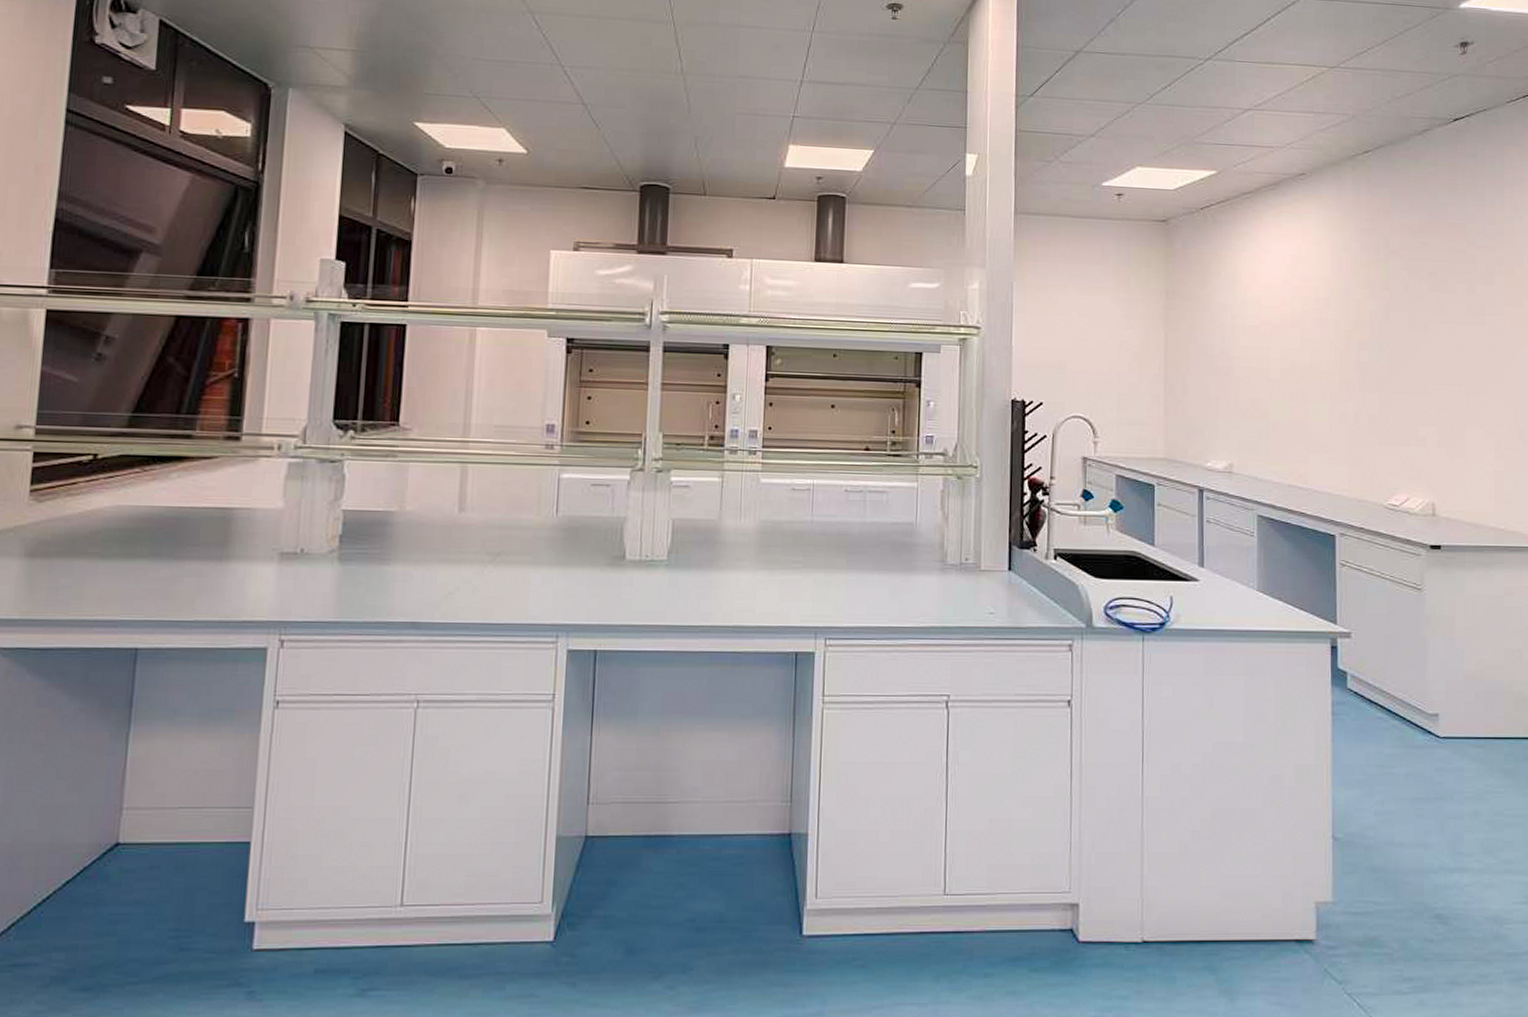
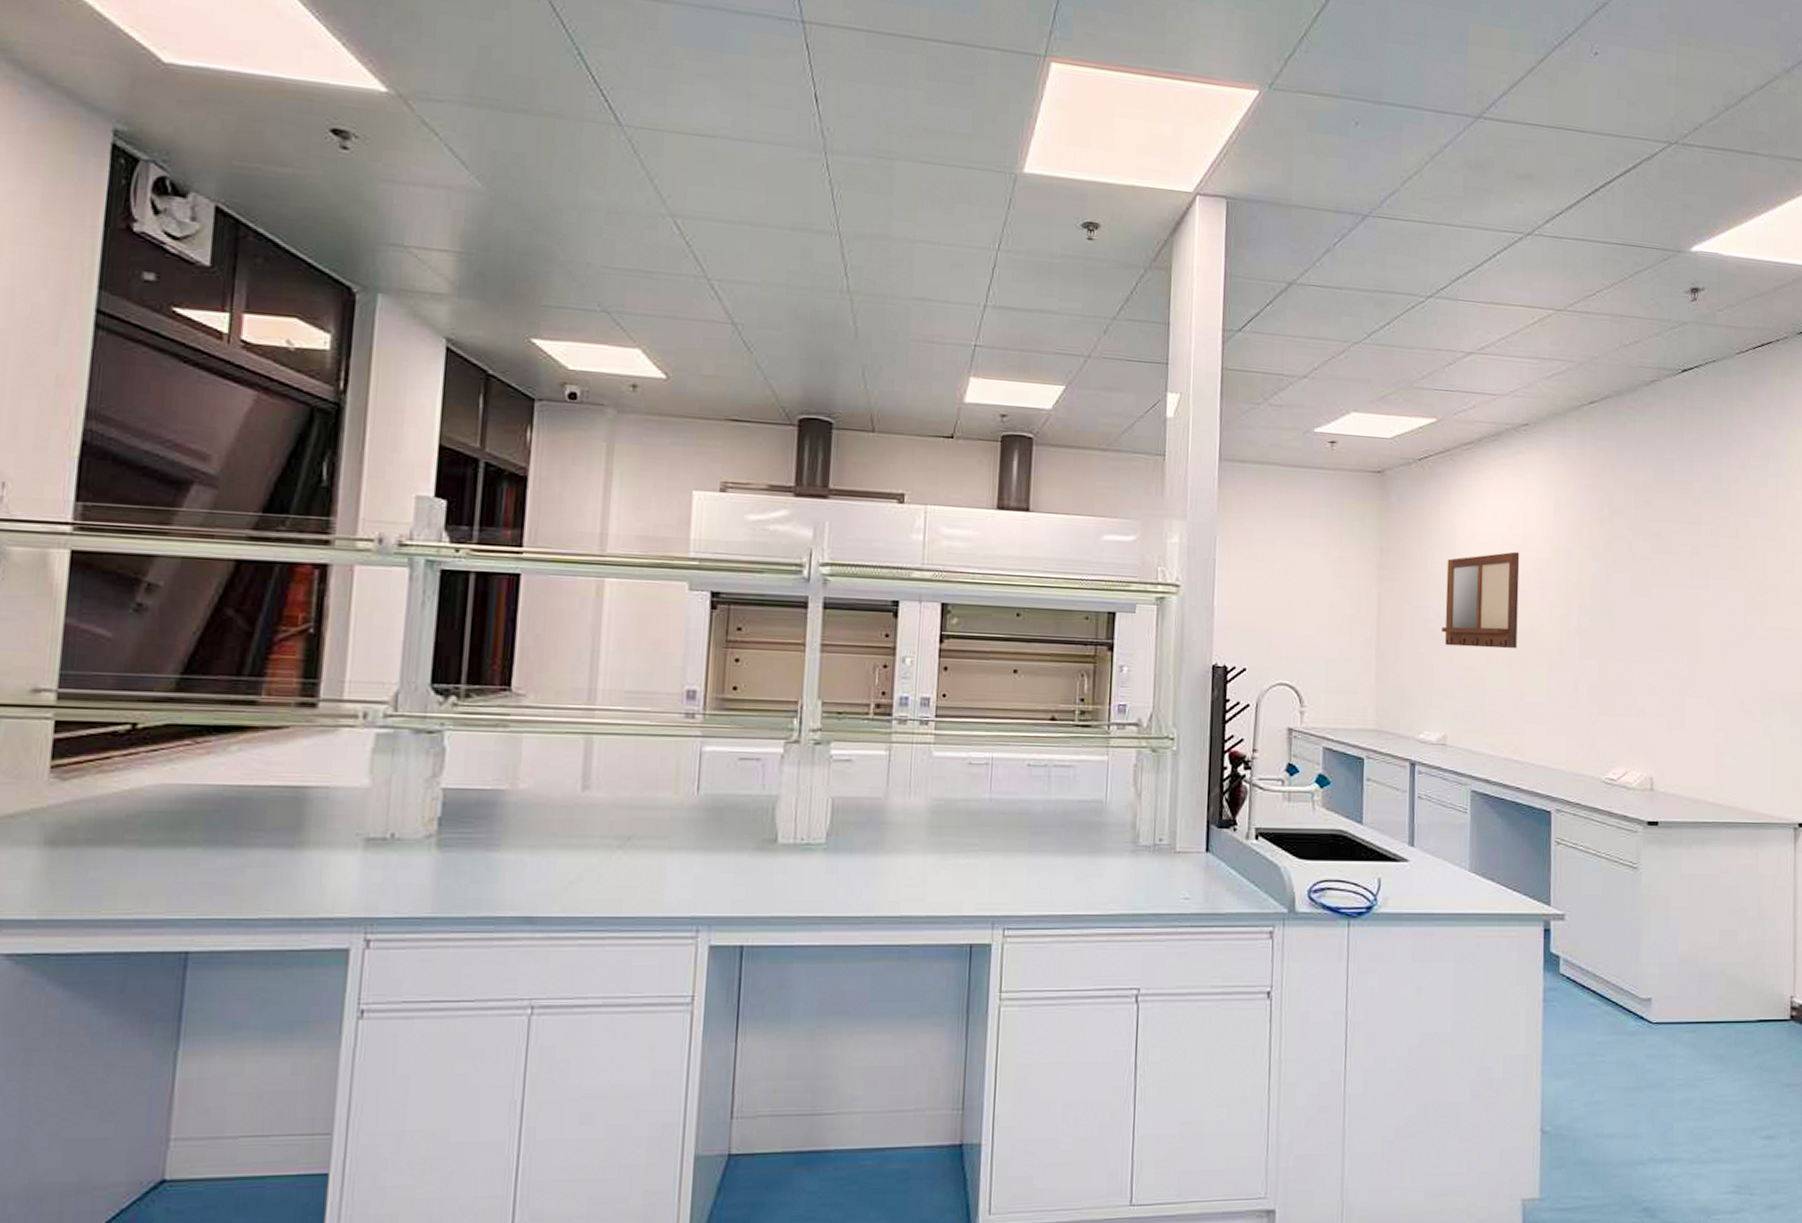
writing board: none [1226,292,1300,383] -> present [1442,551,1520,649]

